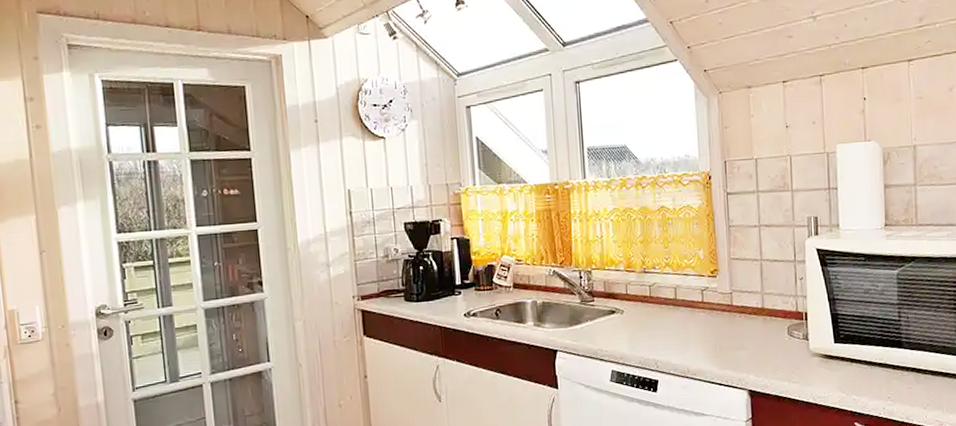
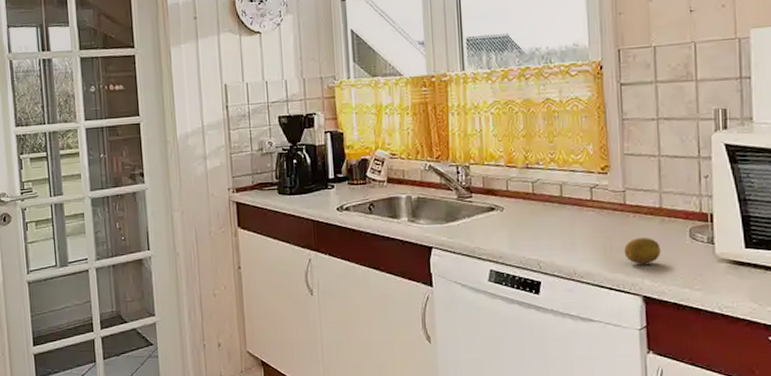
fruit: none [732,335,763,361] -> present [624,237,661,264]

